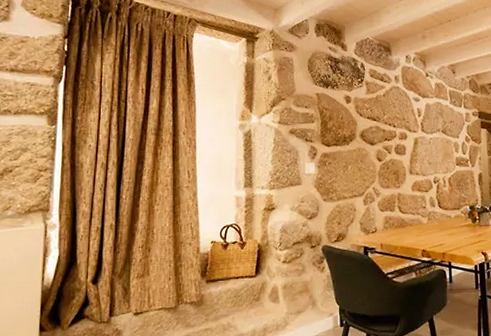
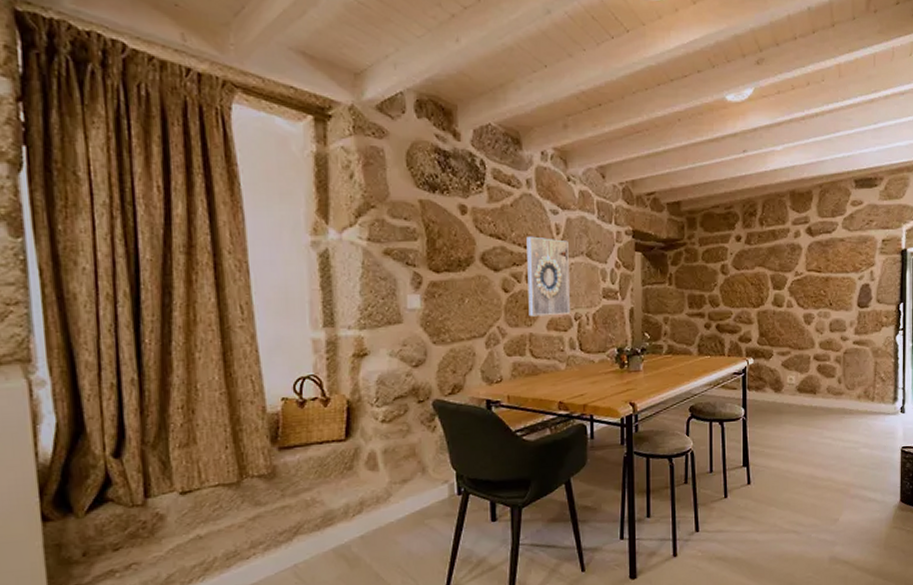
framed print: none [395,118,430,180] -> present [526,236,570,317]

